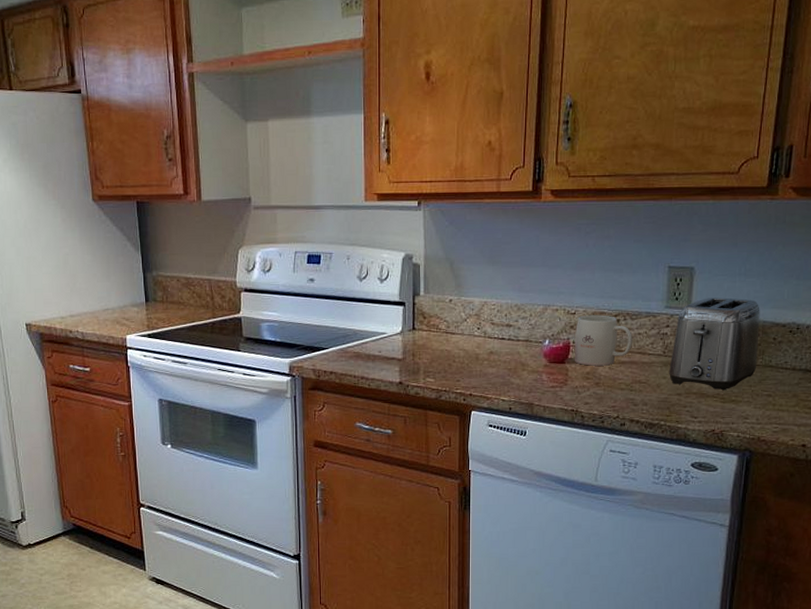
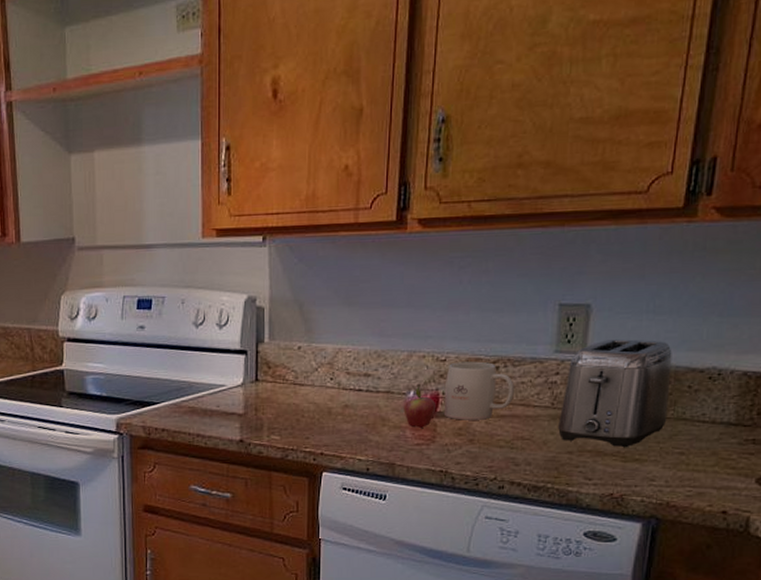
fruit: none [540,334,567,372] -> present [403,384,435,428]

